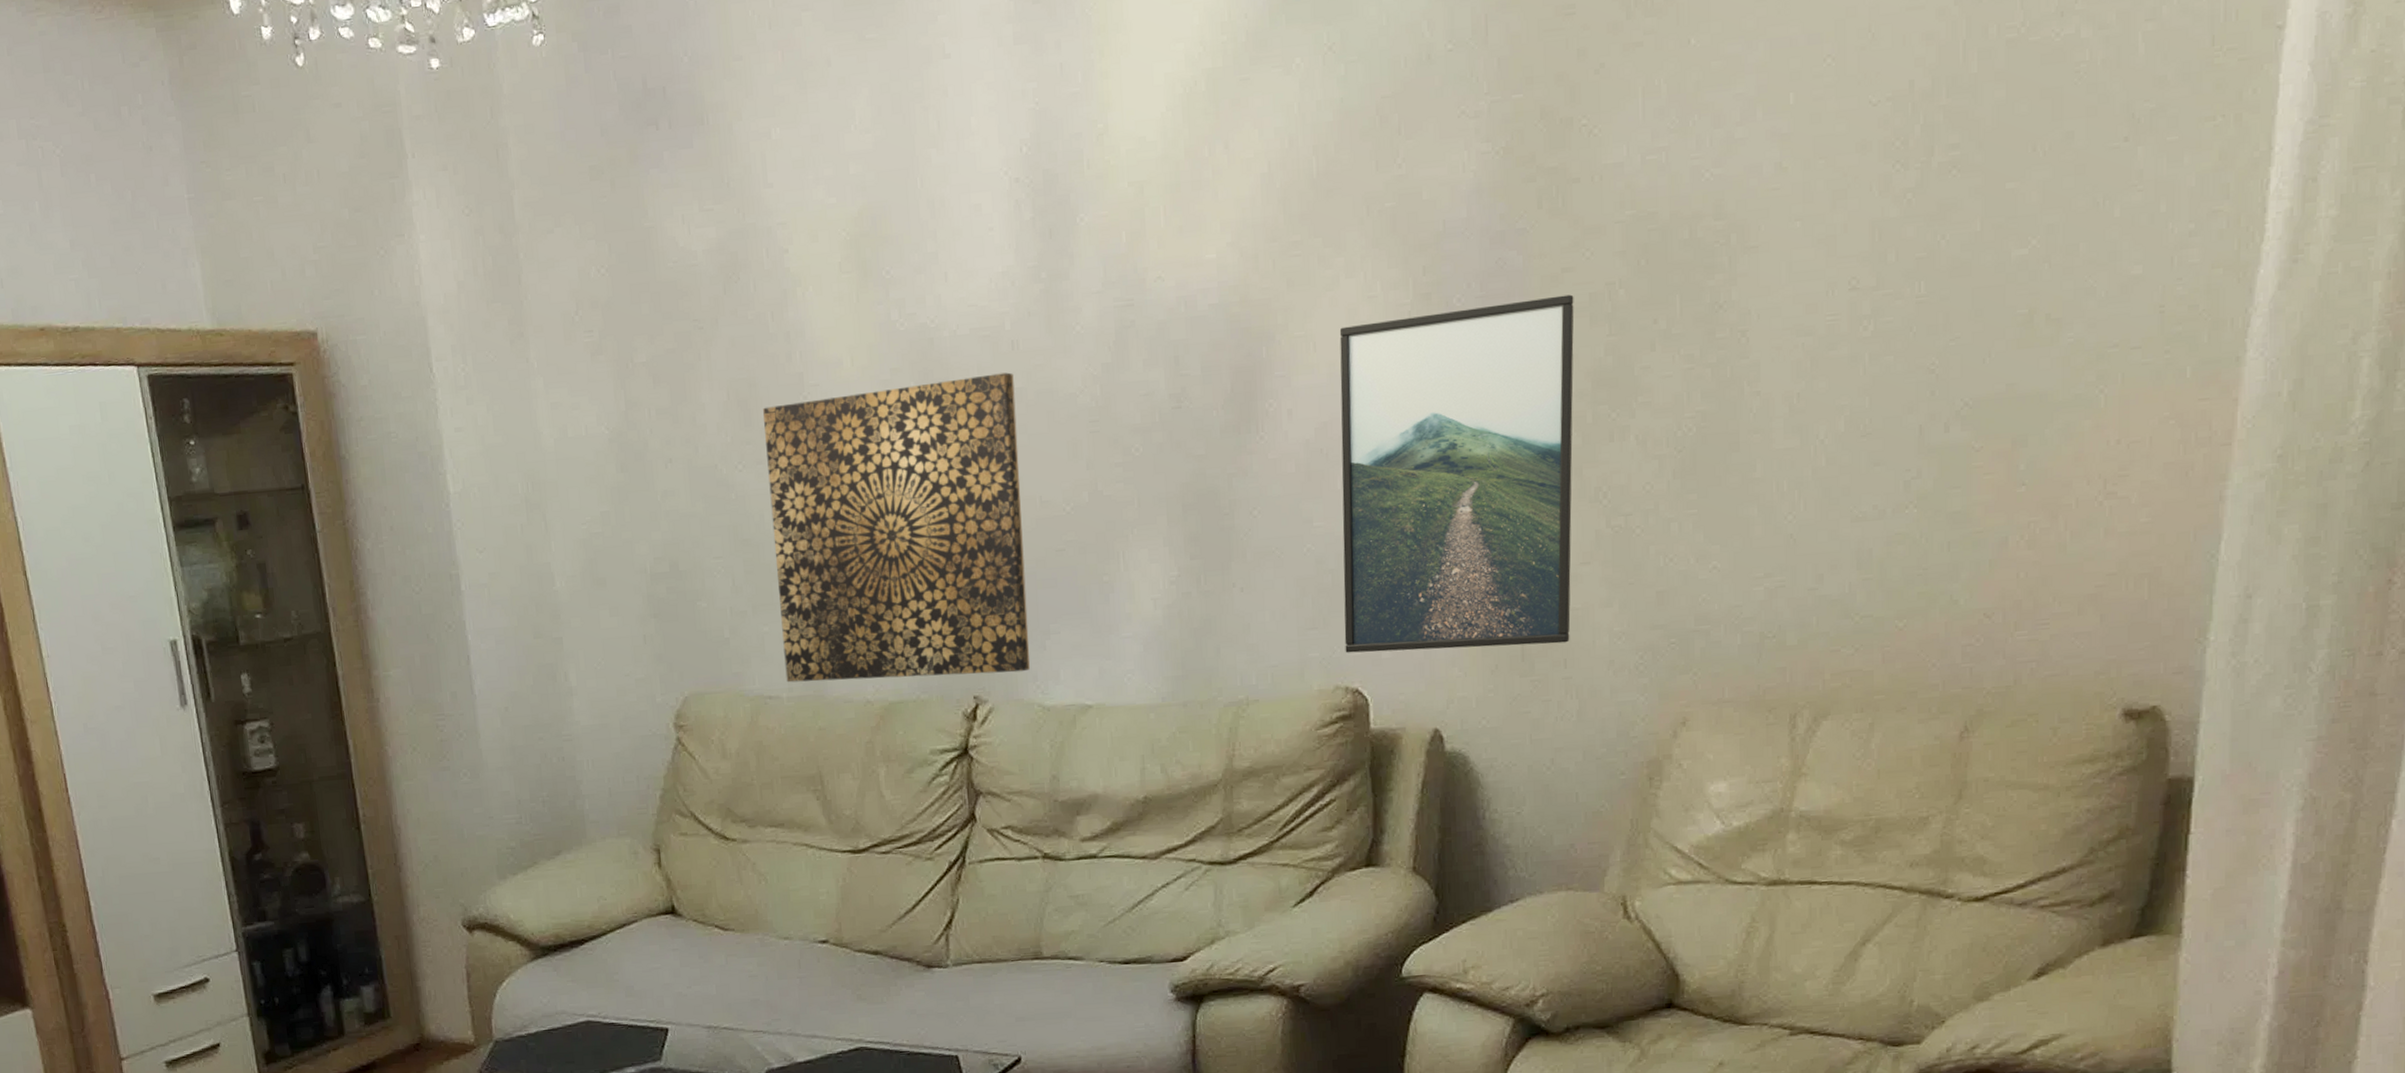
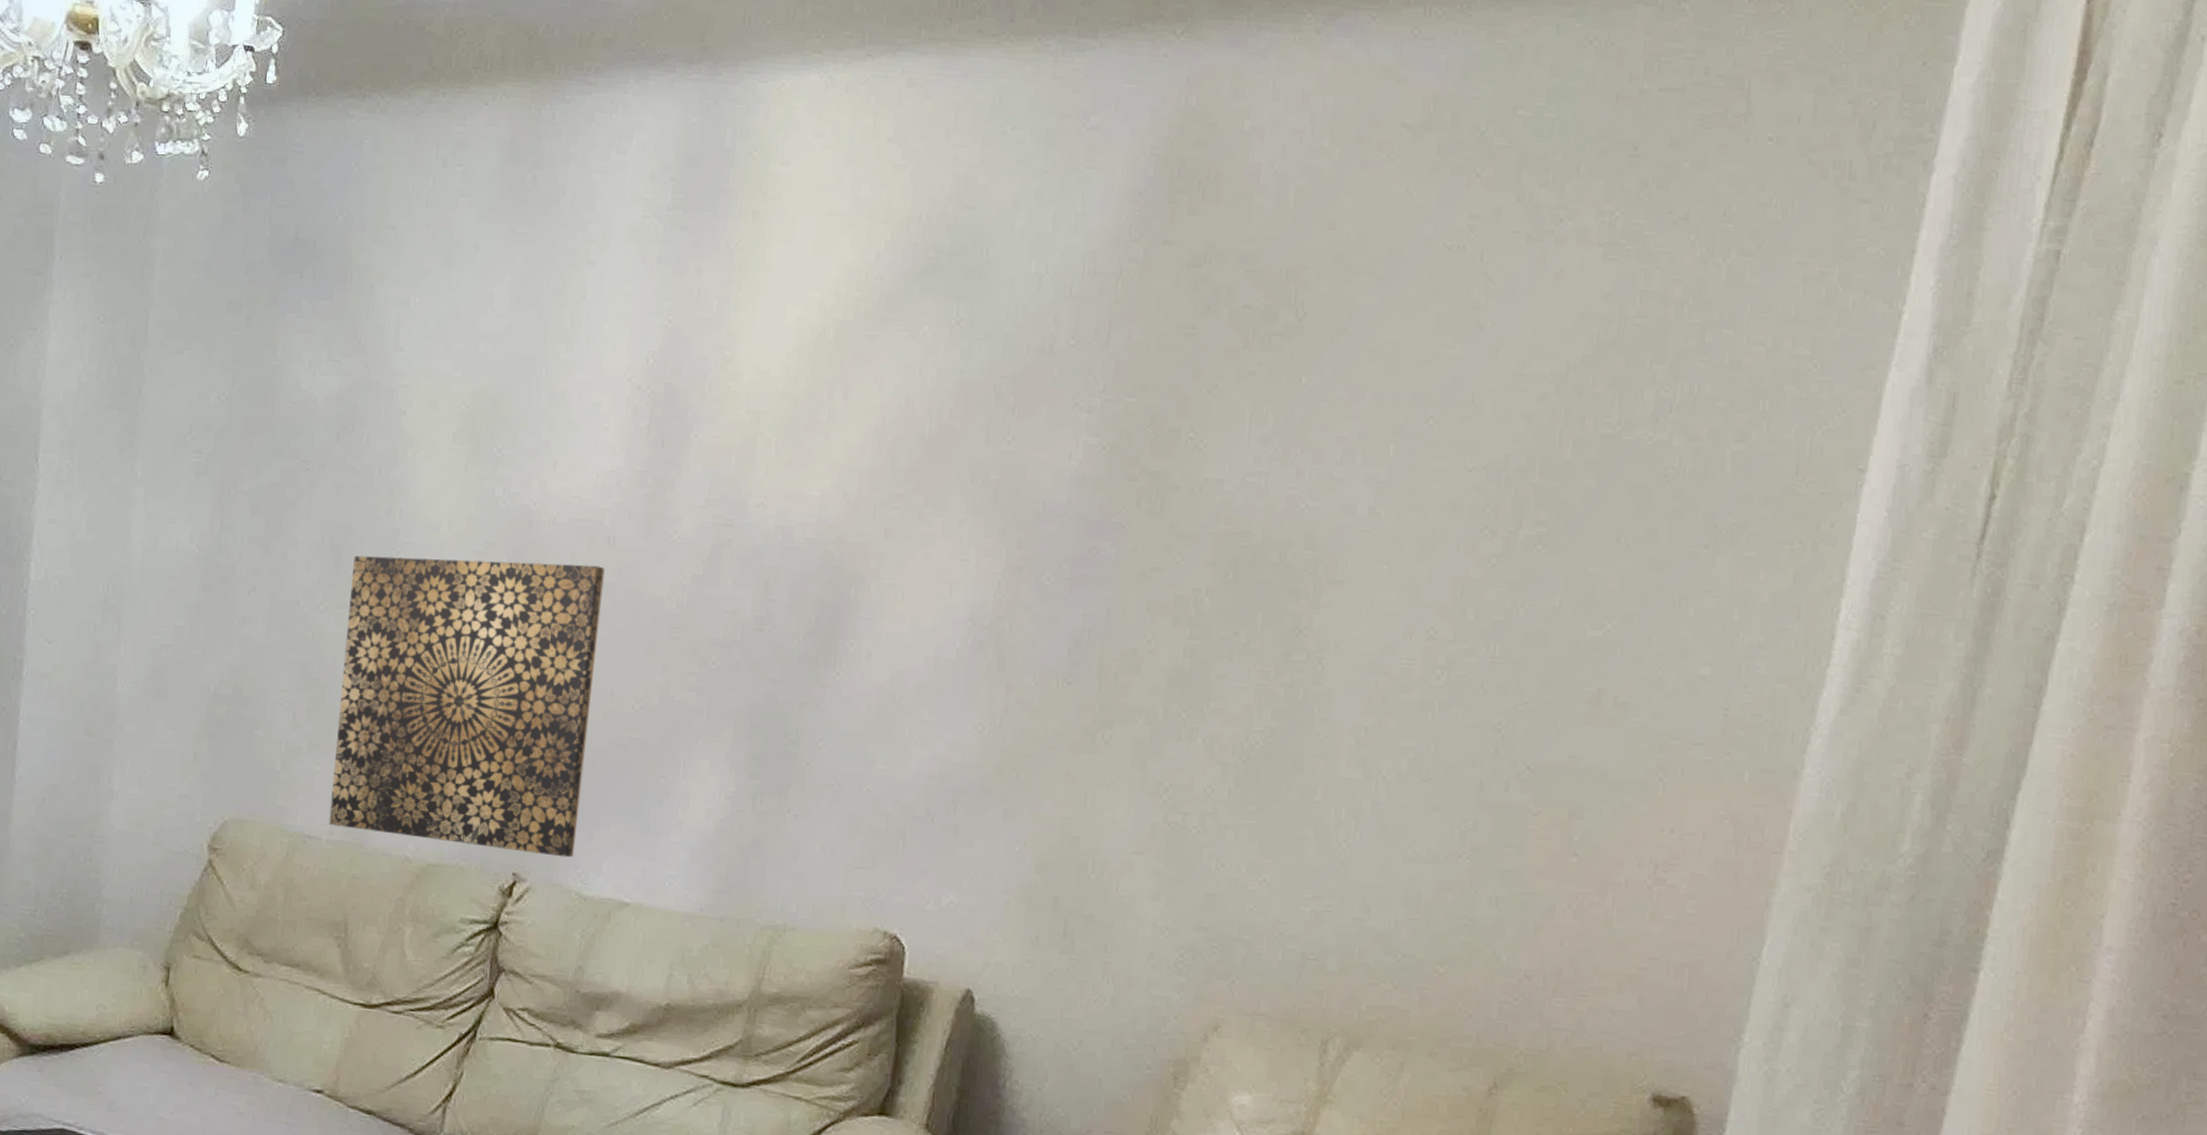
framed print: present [1339,294,1574,653] -> none [889,583,1160,928]

